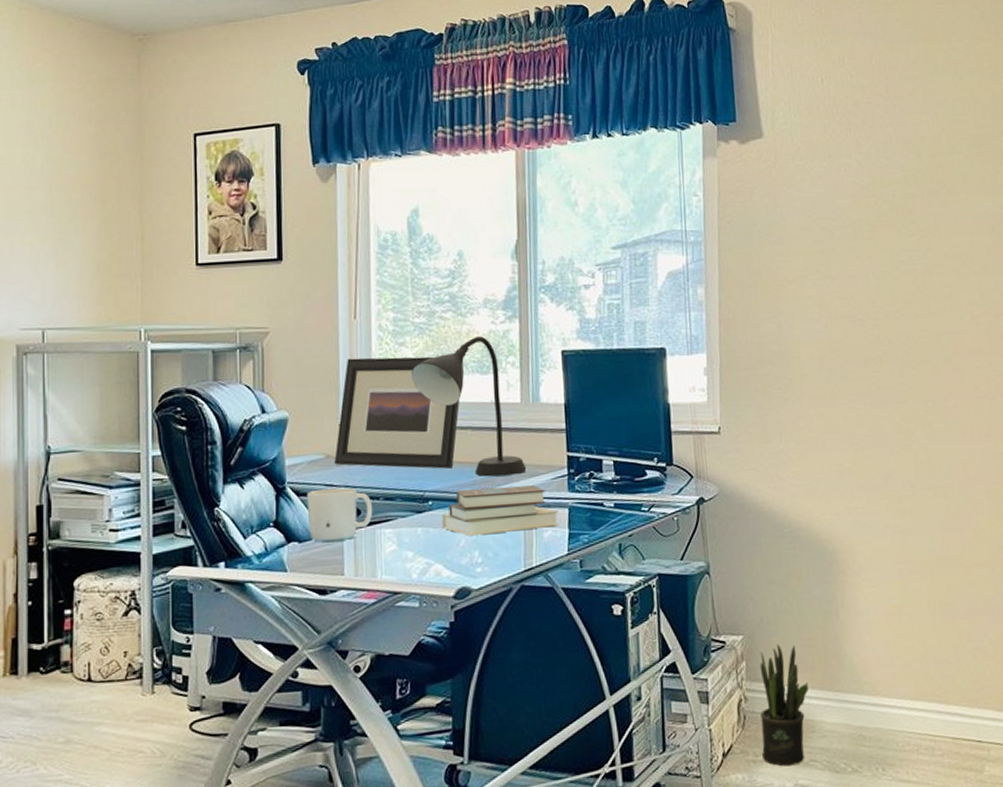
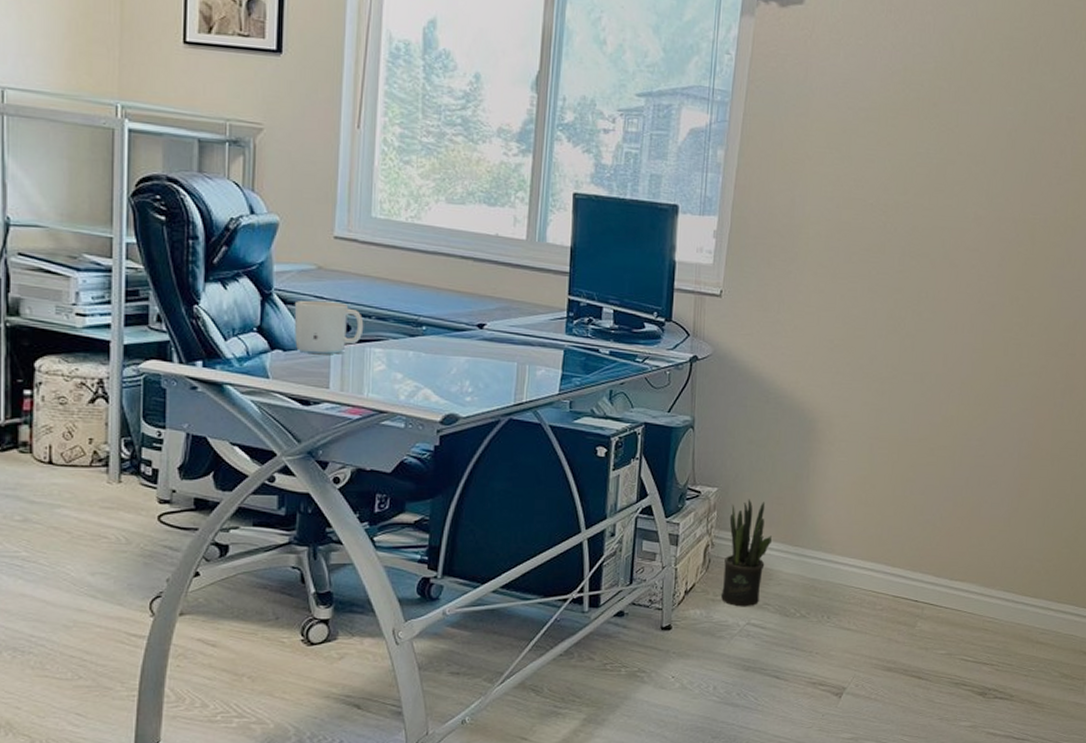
picture frame: present [334,356,464,470] -> none [326,169,472,298]
desk lamp: present [411,336,527,477] -> none [414,166,526,311]
books: present [442,485,559,536] -> none [435,319,553,366]

